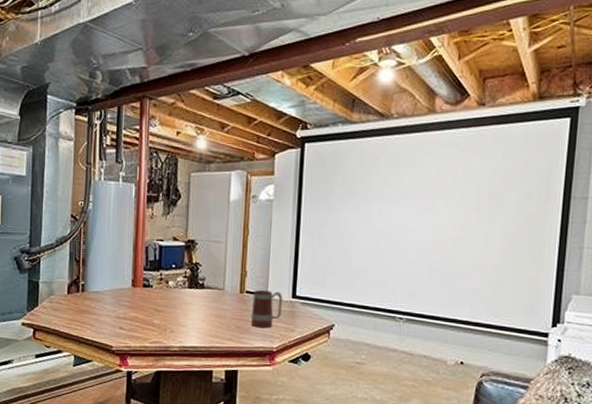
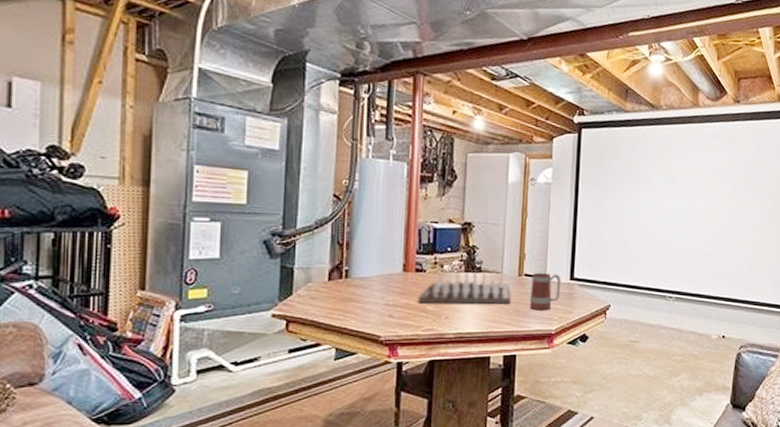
chessboard: none [146,286,232,321] -> present [419,270,511,305]

